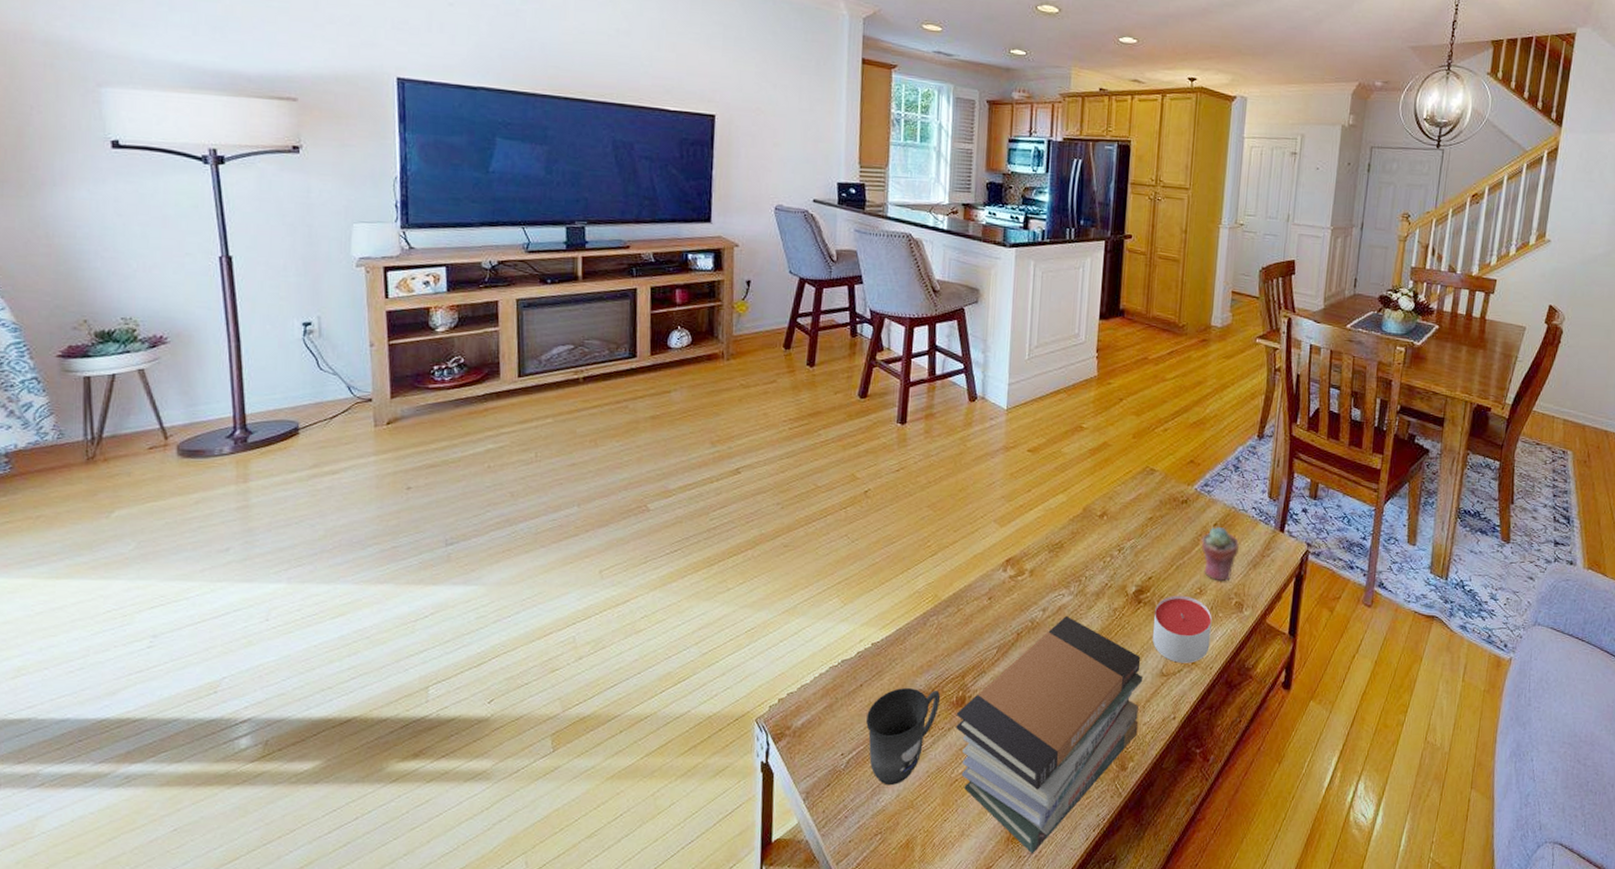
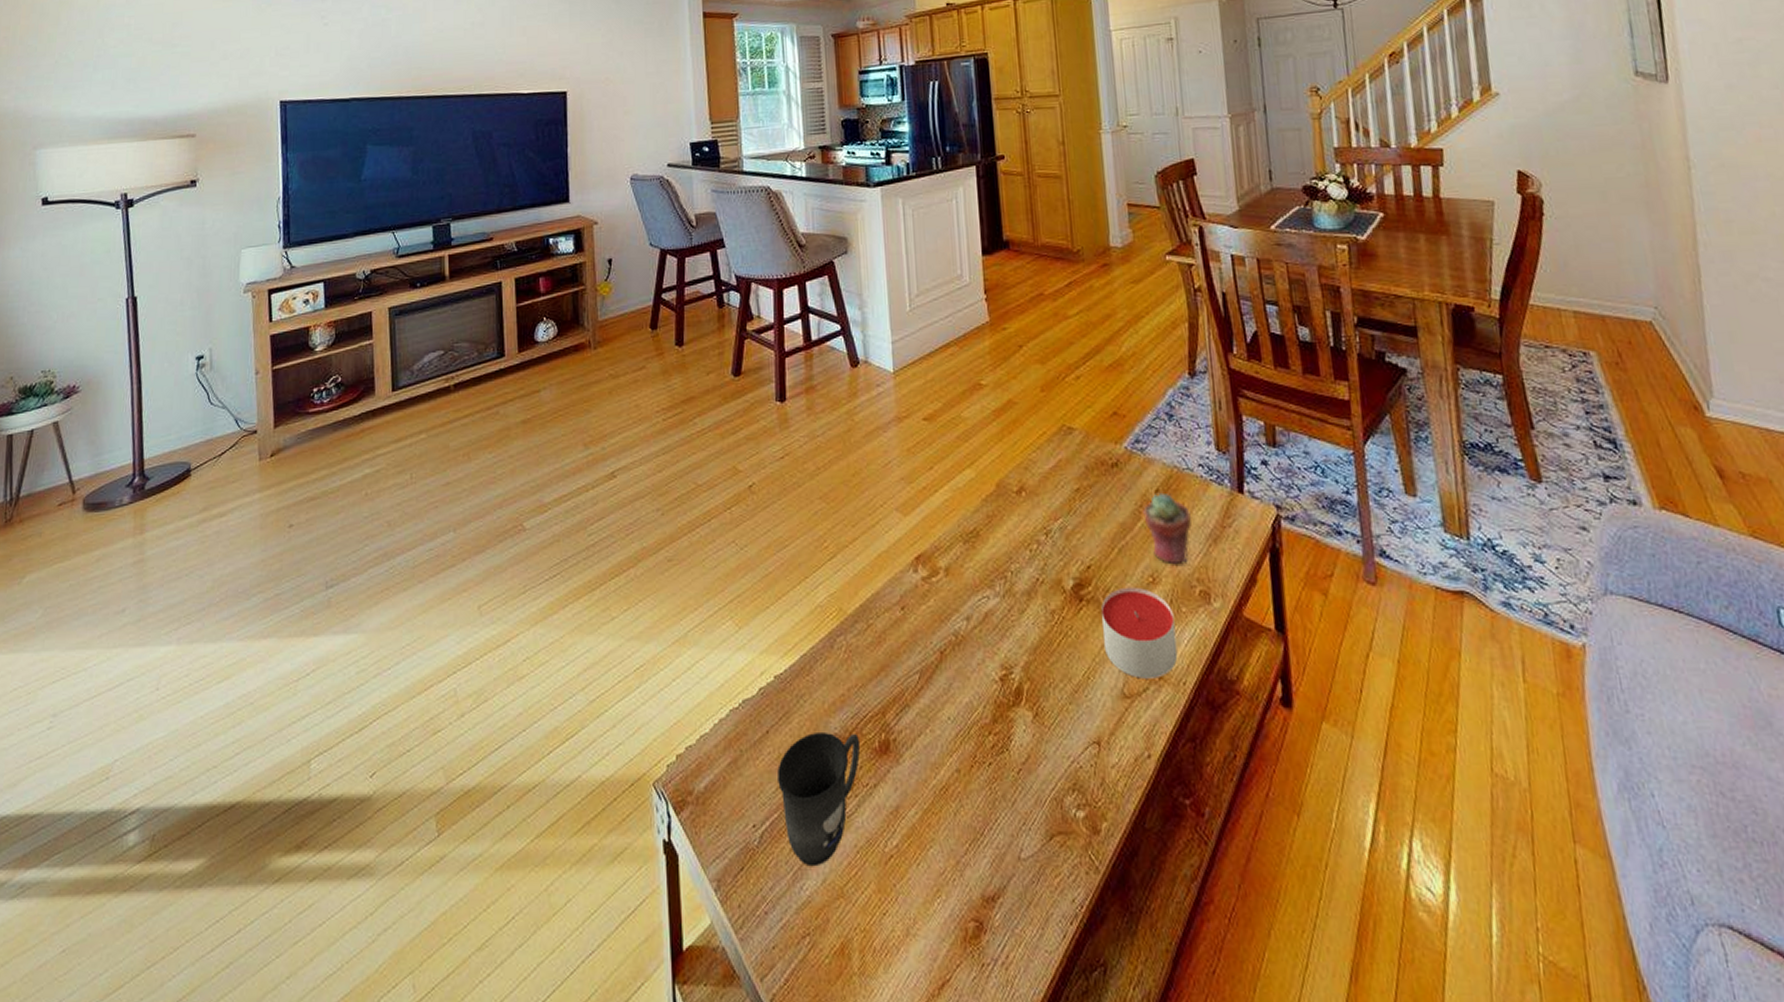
book stack: present [956,615,1144,854] -> none [881,624,1106,961]

